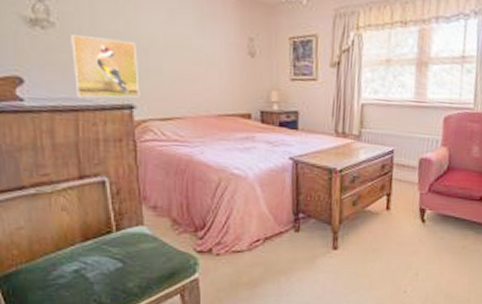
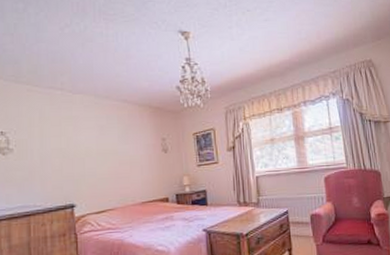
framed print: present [71,35,140,98] -> none [25,154,79,205]

